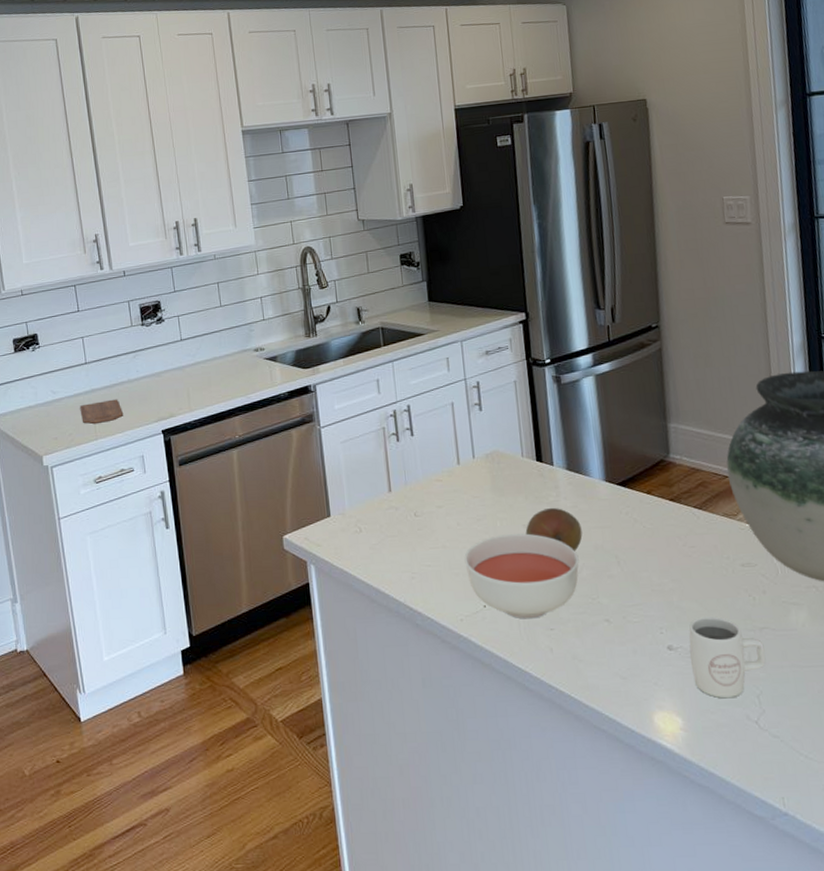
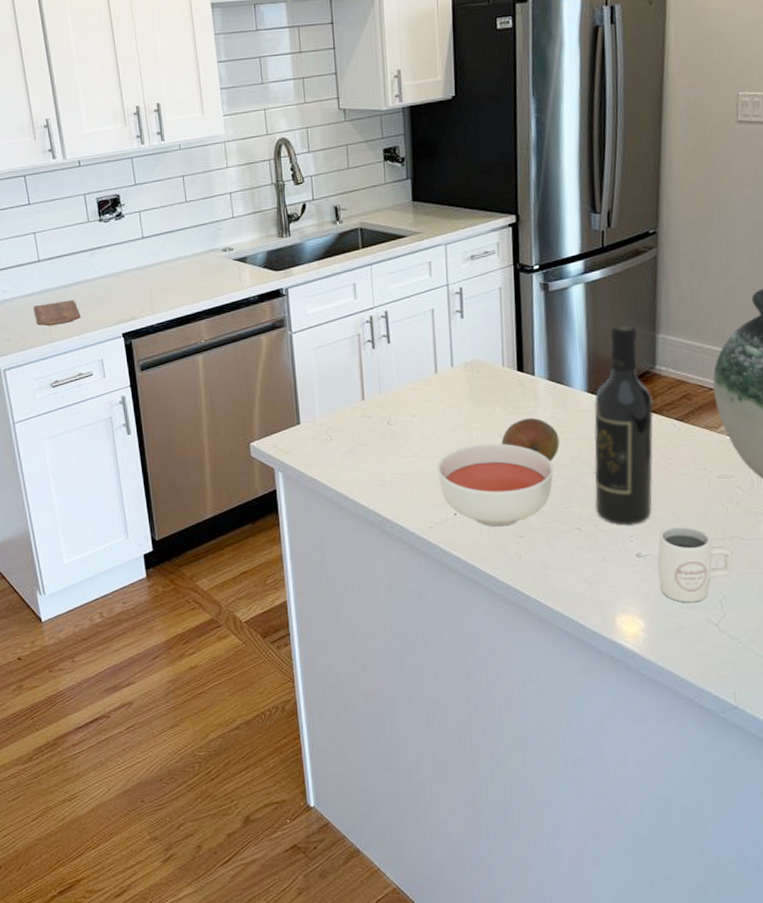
wine bottle: none [613,414,679,616] -> present [593,324,654,524]

